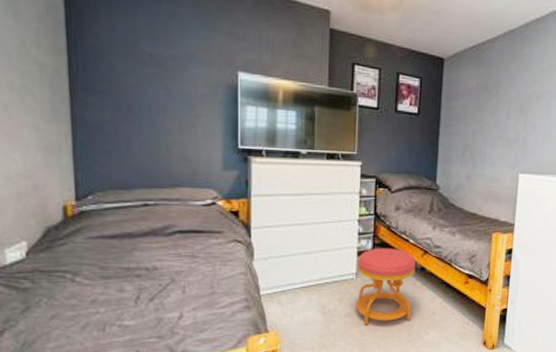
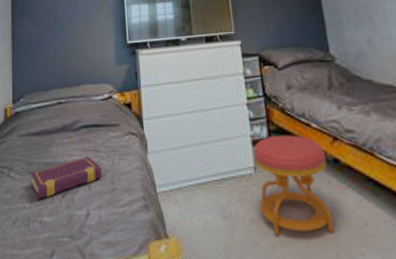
book: none [105,262,199,304] -> present [30,157,102,199]

